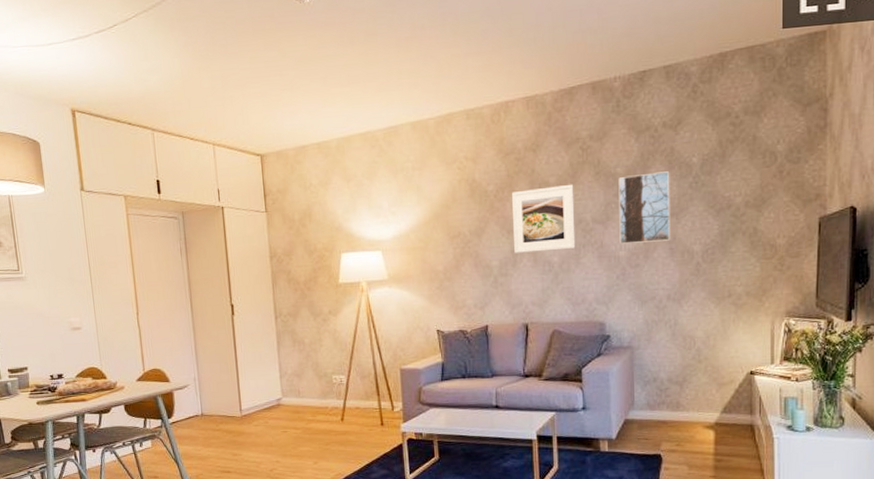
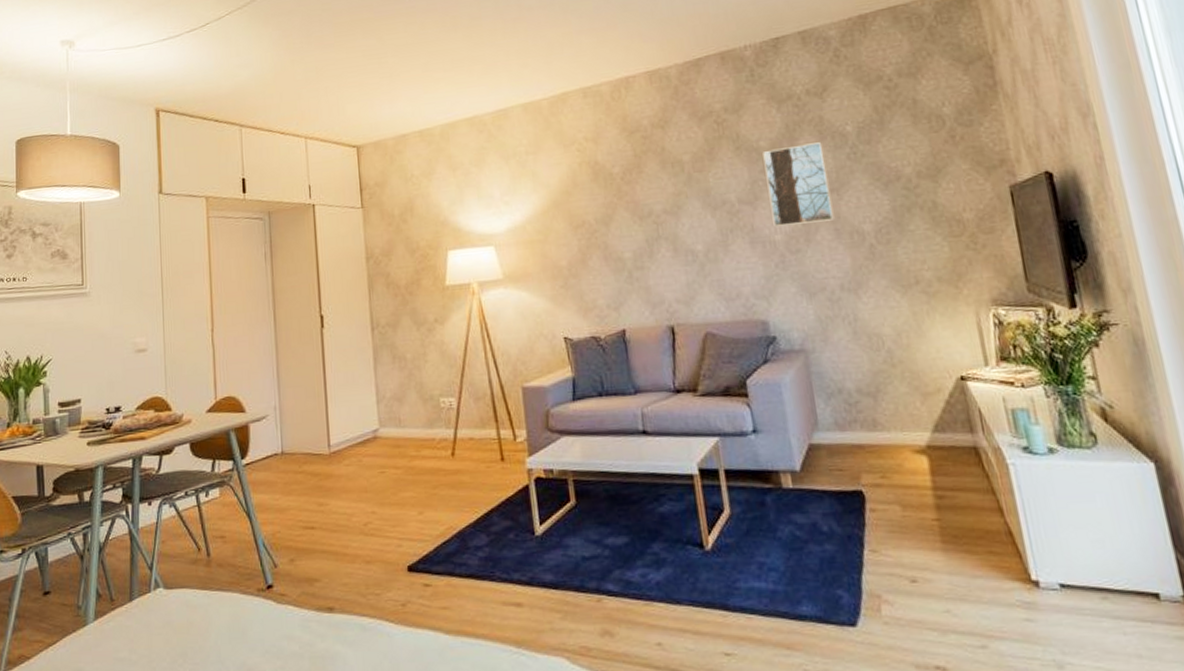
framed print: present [512,184,576,253] -> none [641,161,722,243]

